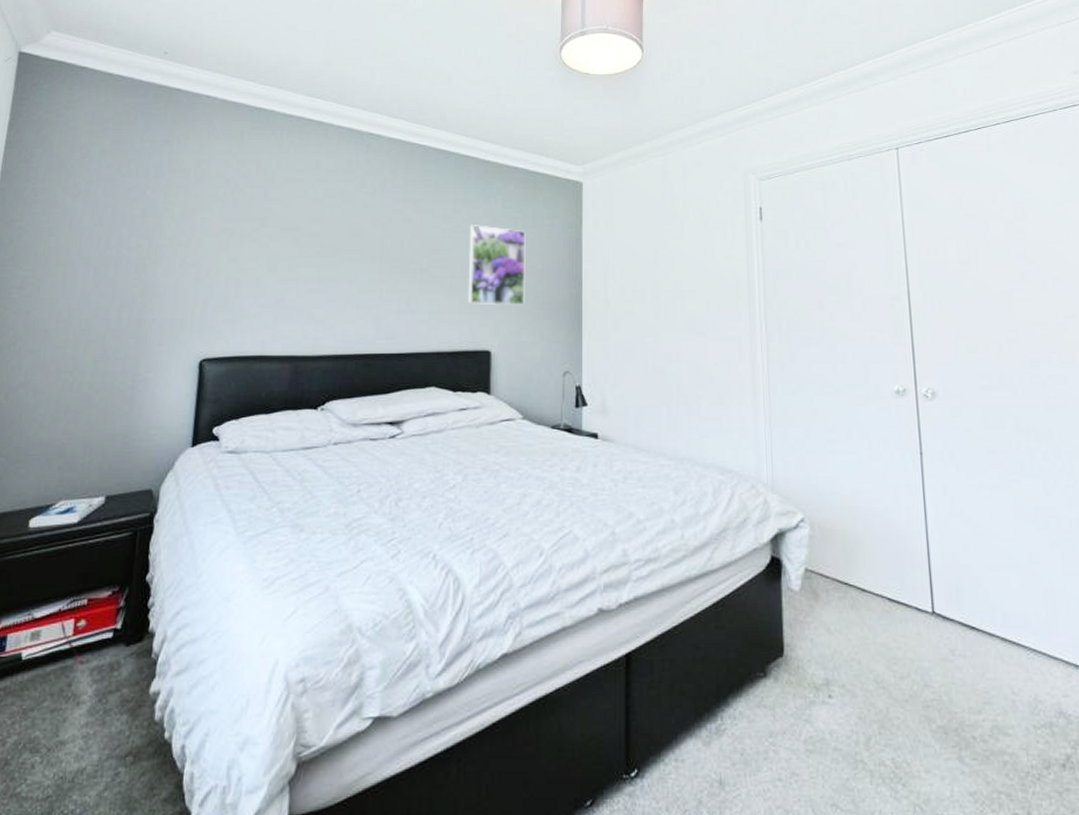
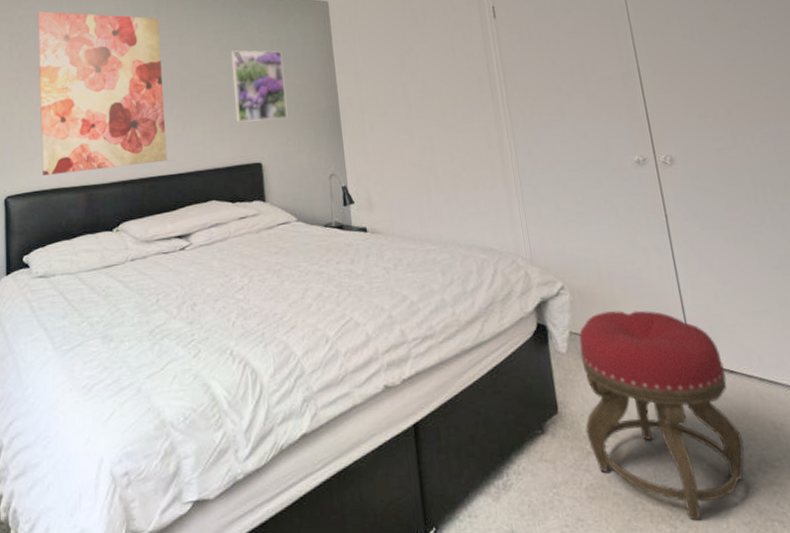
wall art: none [244,157,394,340] -> present [37,11,168,175]
stool: none [811,551,978,786] -> present [578,310,745,521]

